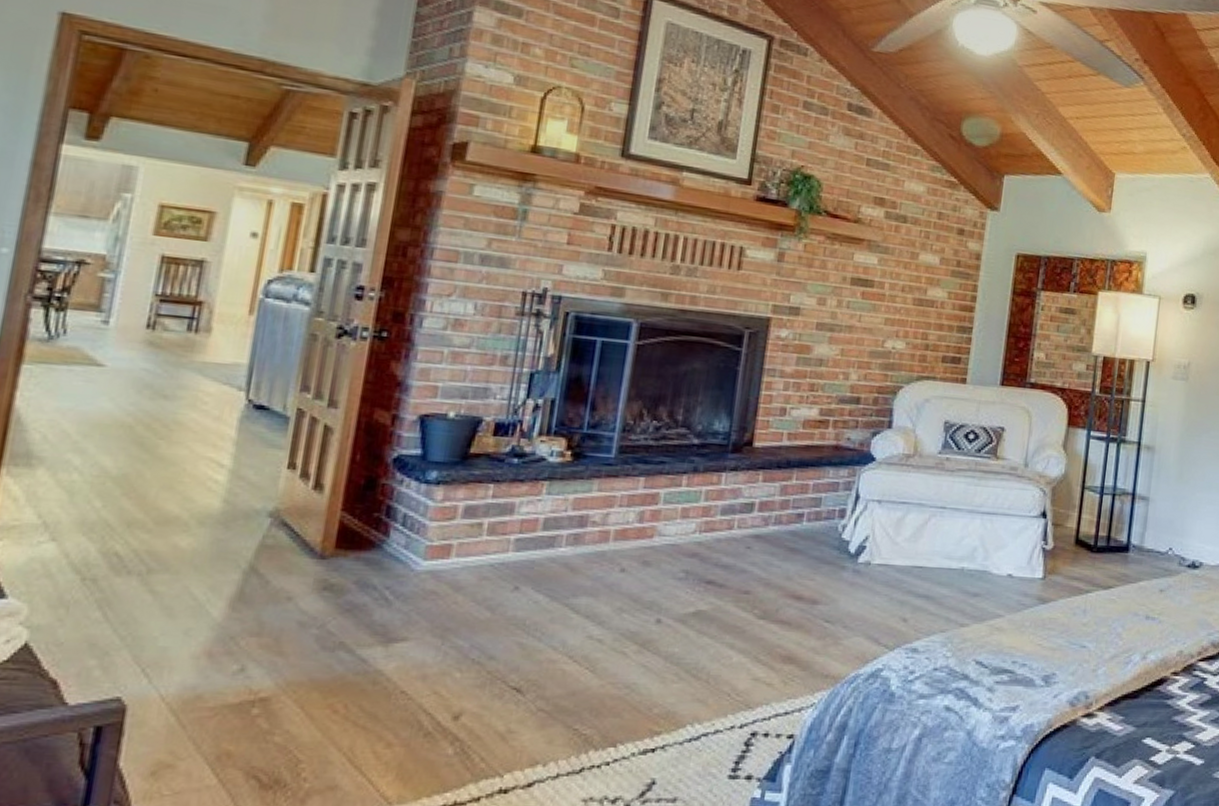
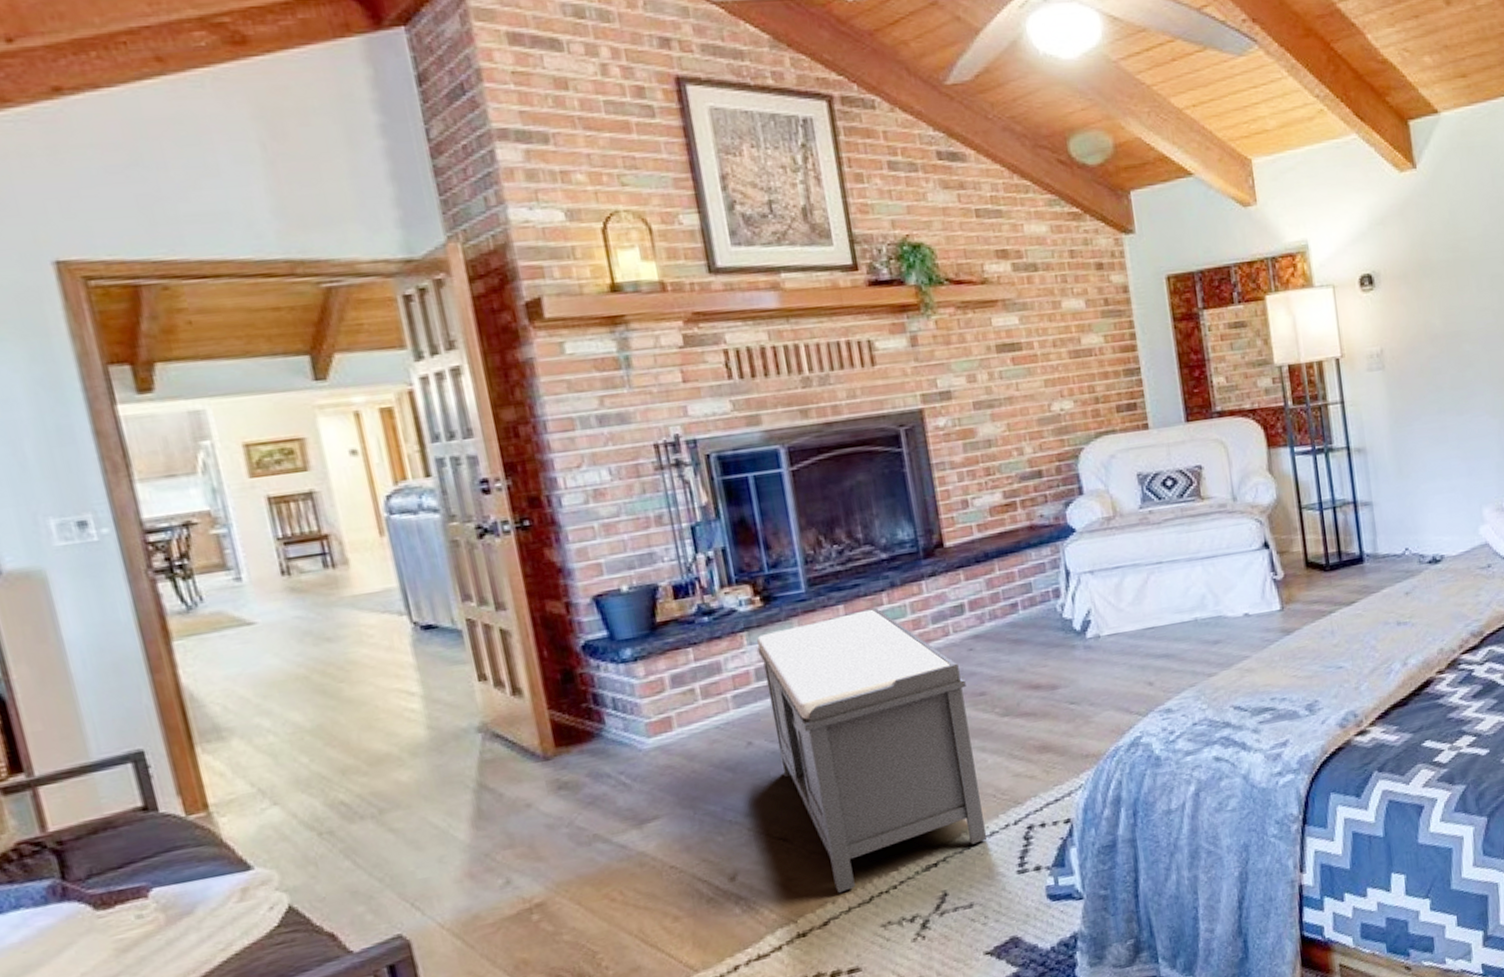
bench: none [538,487,735,756] -> present [757,608,988,893]

